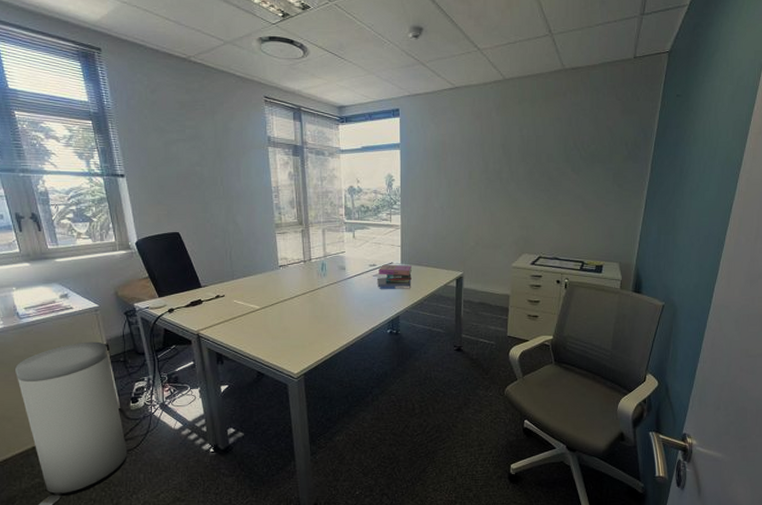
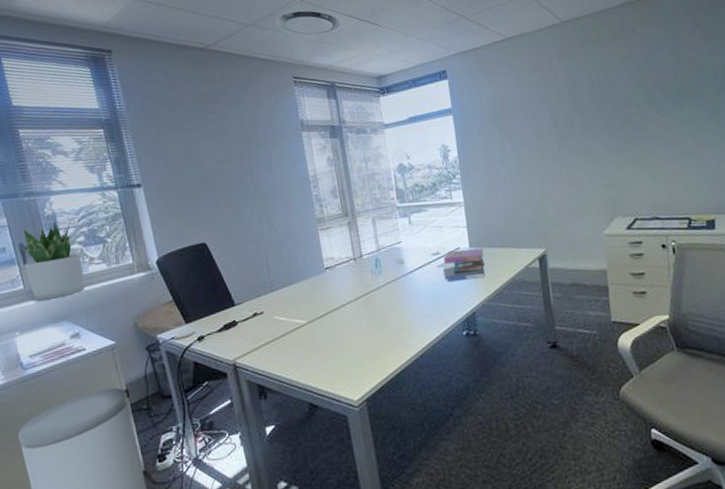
planter: none [14,197,74,263] -> present [18,220,86,301]

